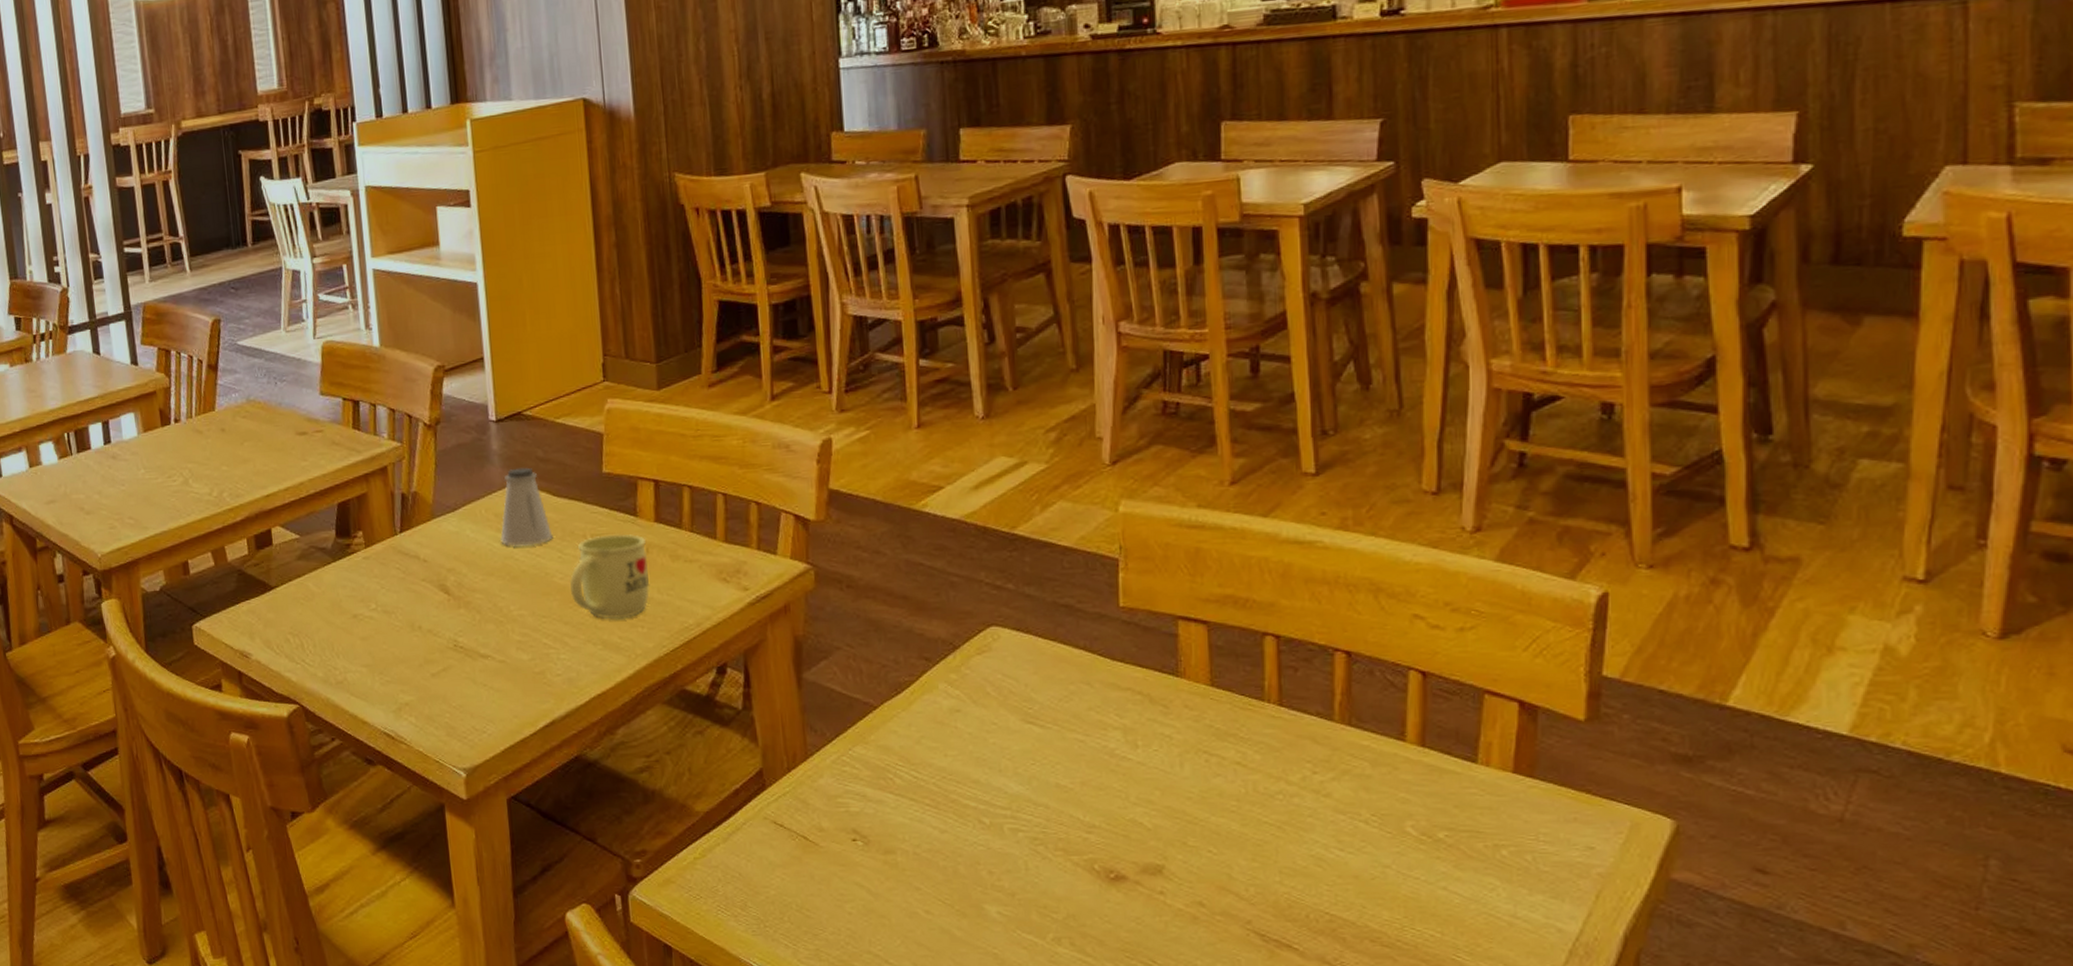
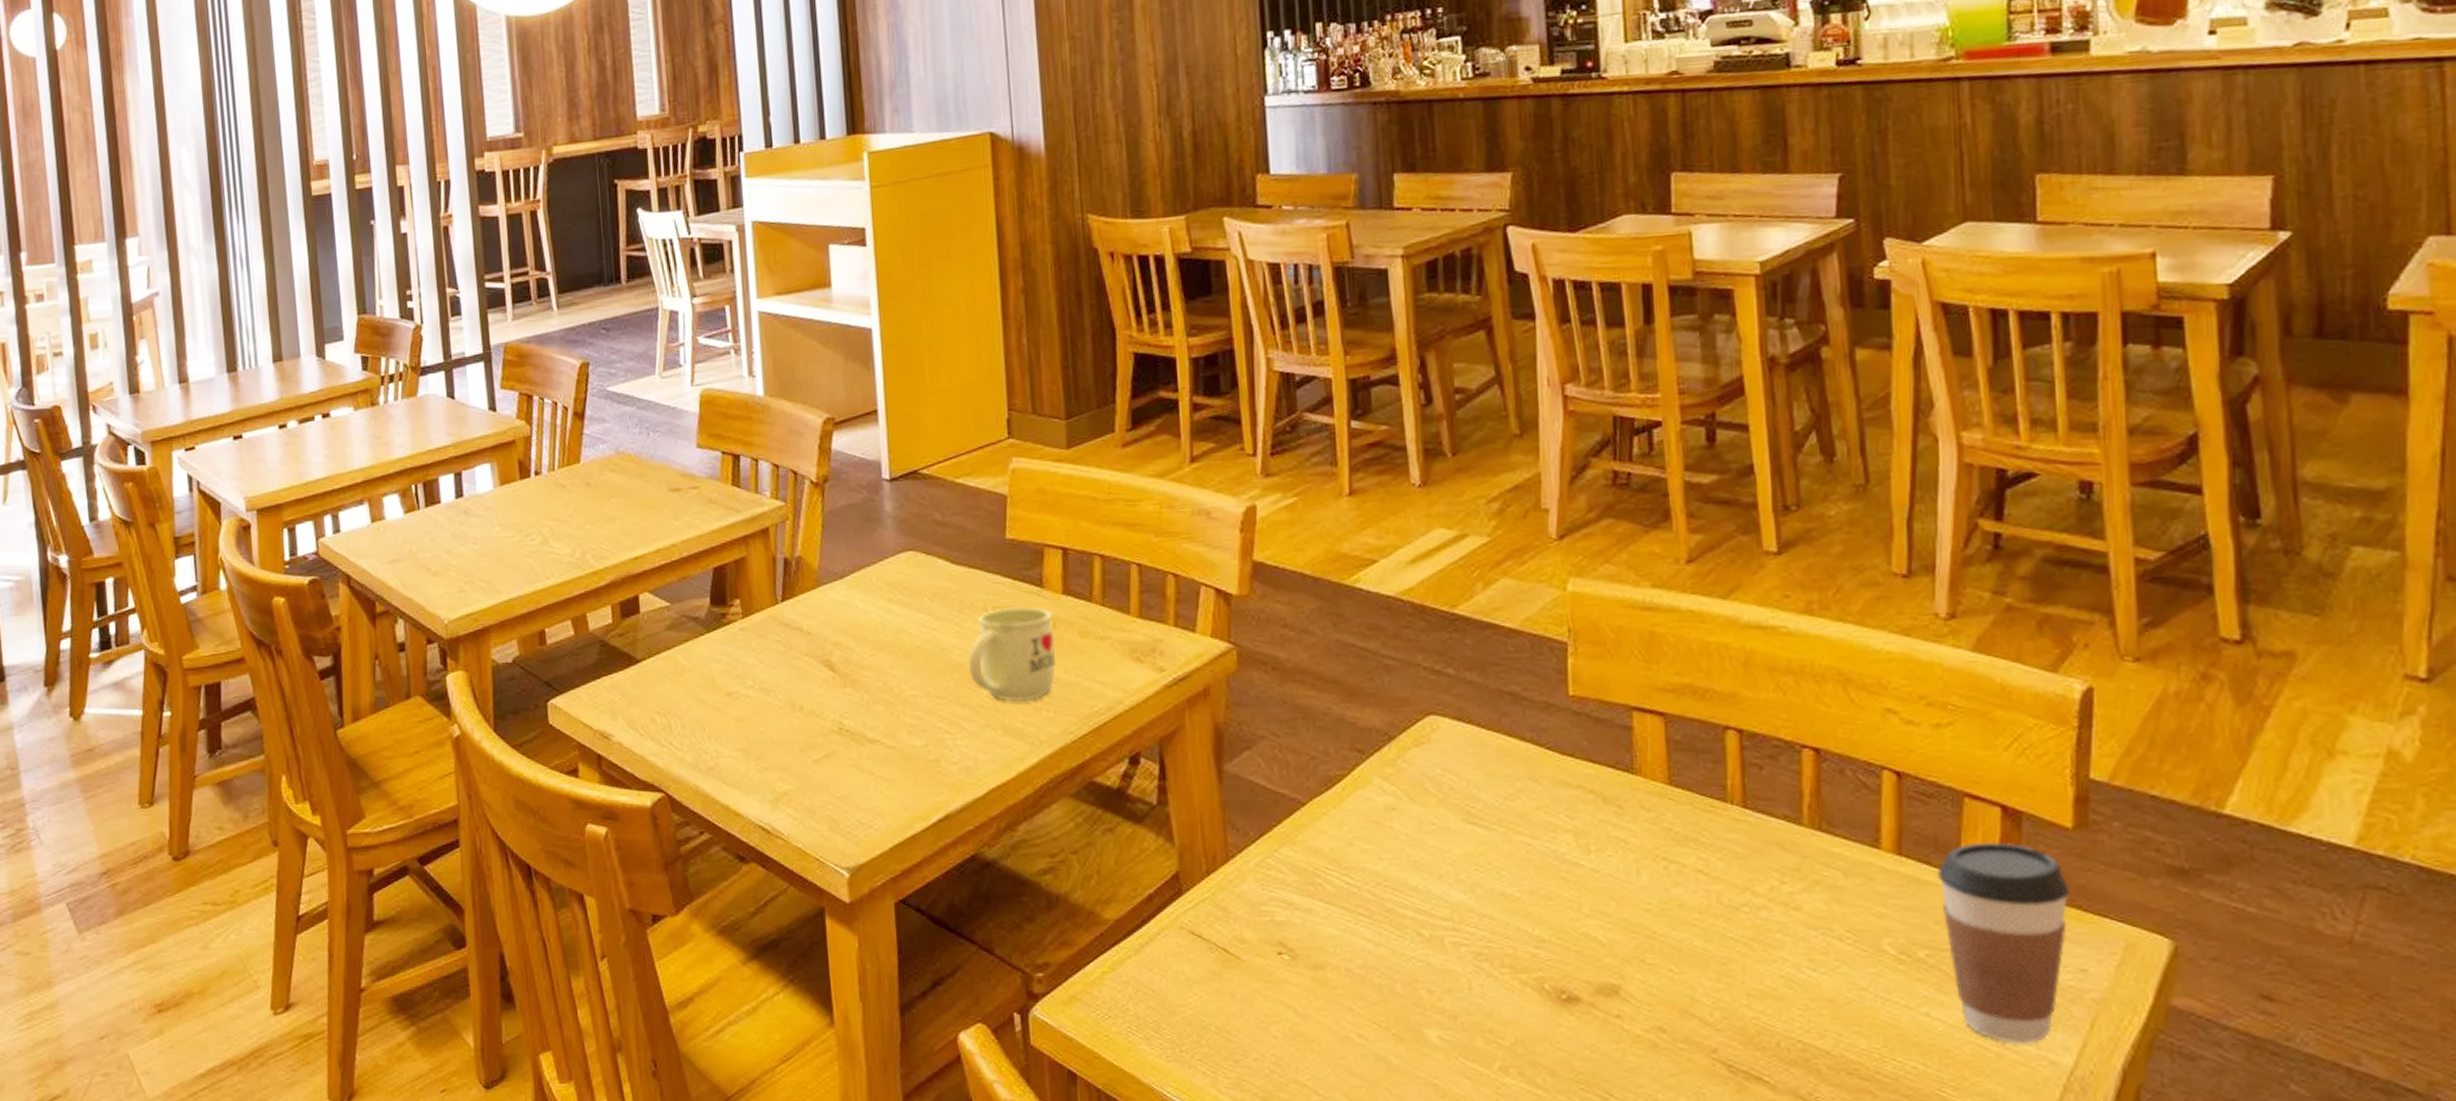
saltshaker: present [500,467,553,546] -> none [892,531,950,619]
coffee cup: none [1458,734,1580,914] -> present [1938,842,2069,1044]

